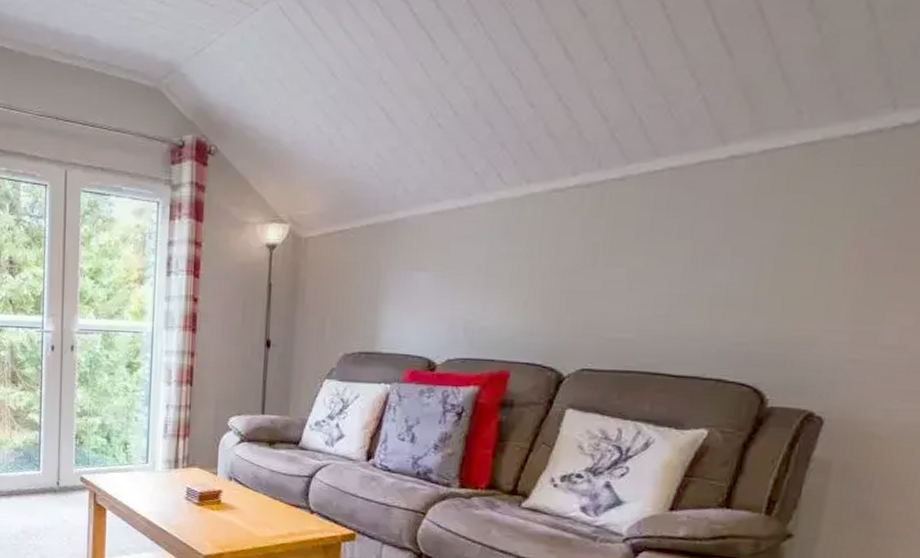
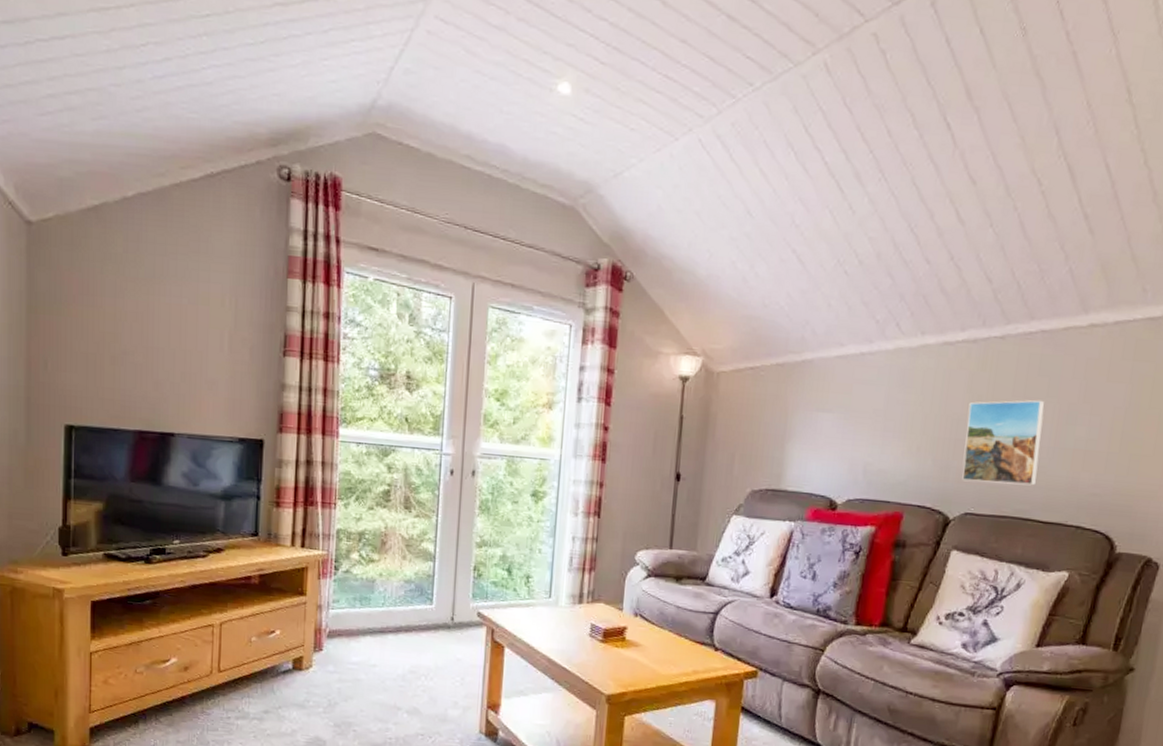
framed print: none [577,243,676,337] -> present [962,399,1045,486]

